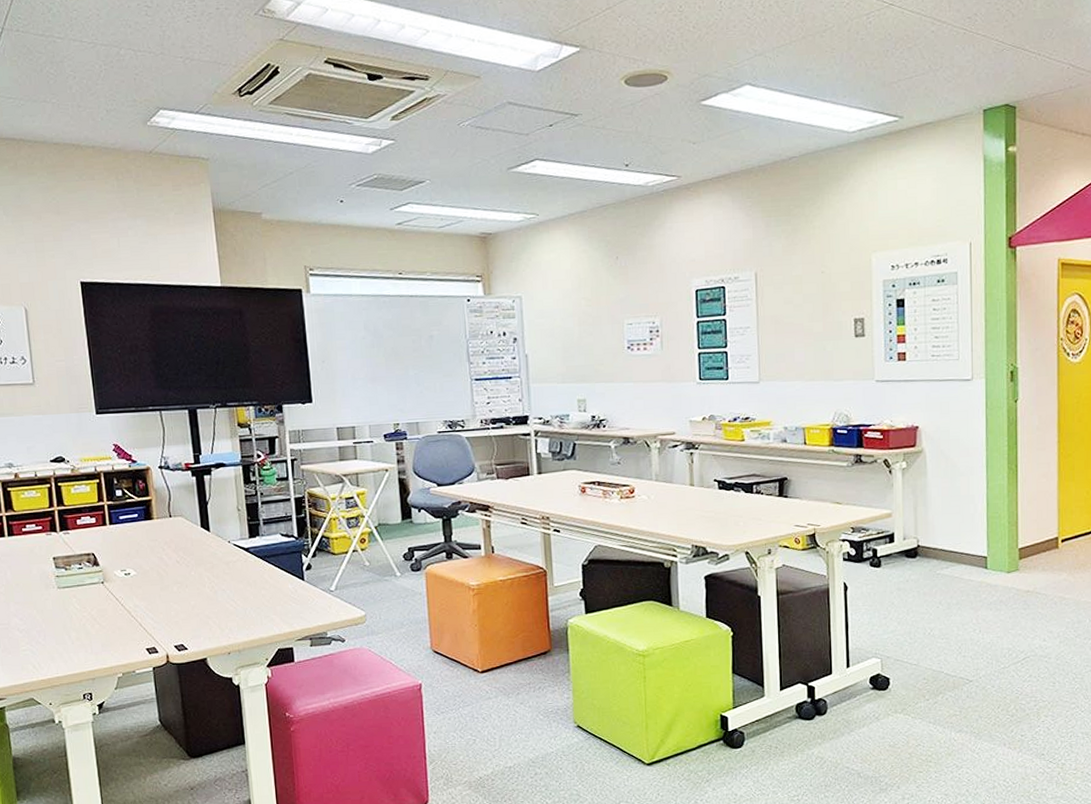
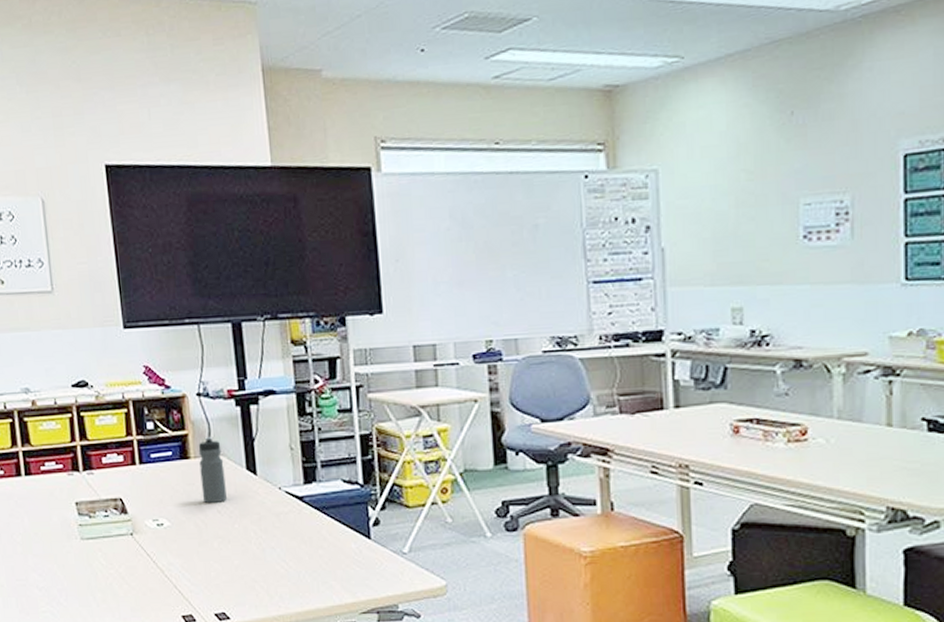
water bottle: none [160,501,185,556] -> present [198,437,227,504]

